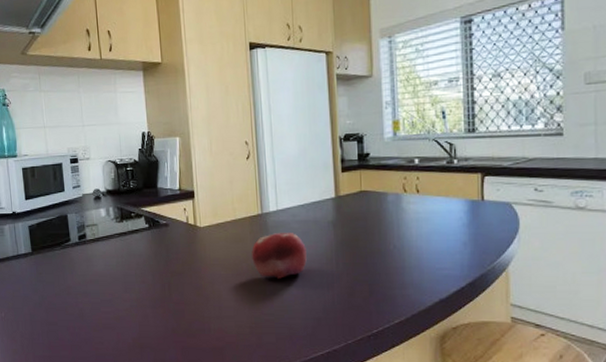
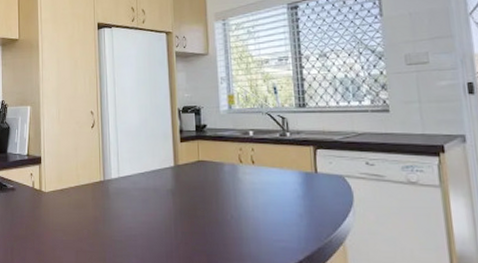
fruit: present [252,233,307,280] -> none [93,200,146,248]

